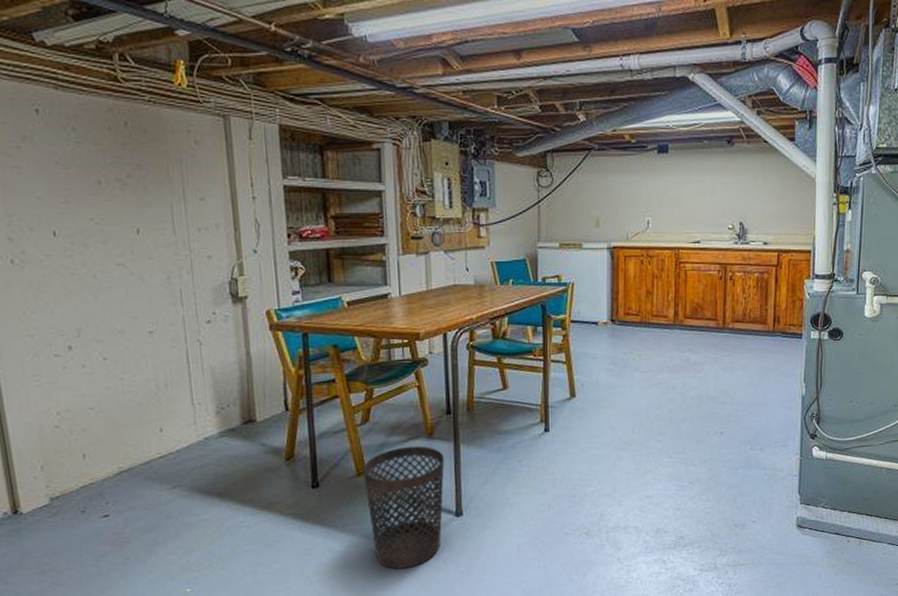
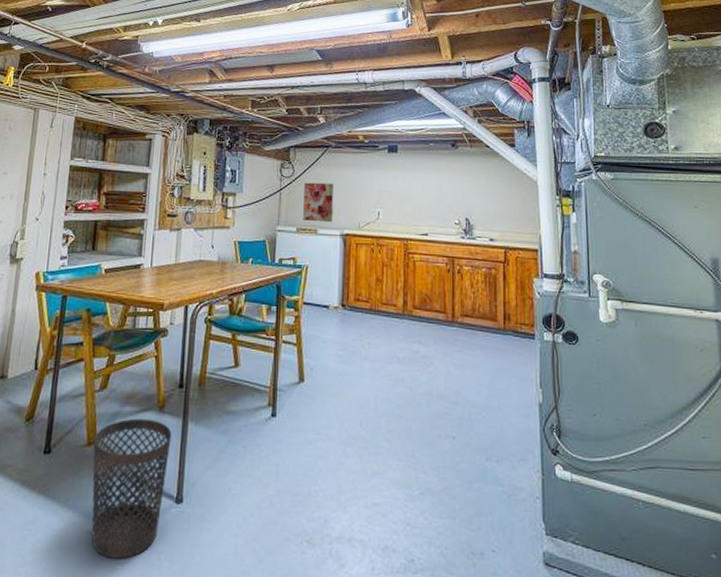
wall art: none [565,191,598,236] -> present [303,182,333,223]

